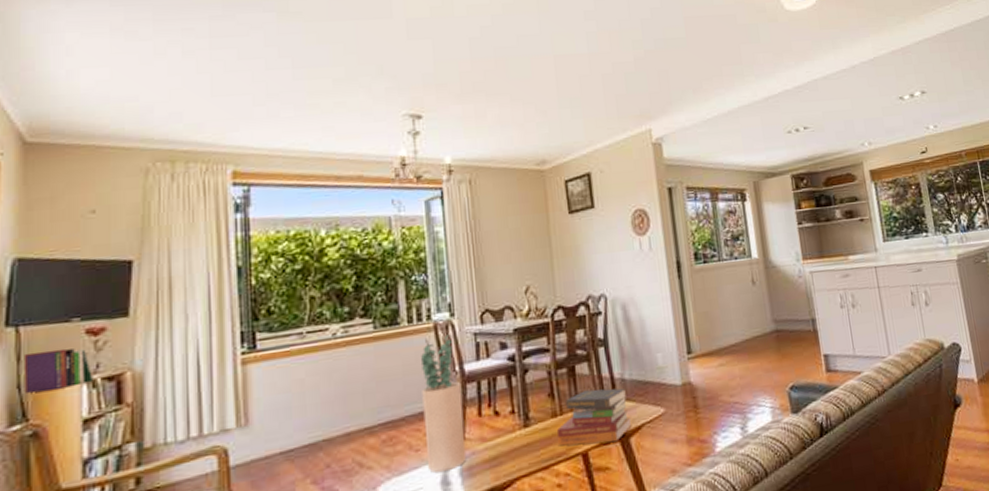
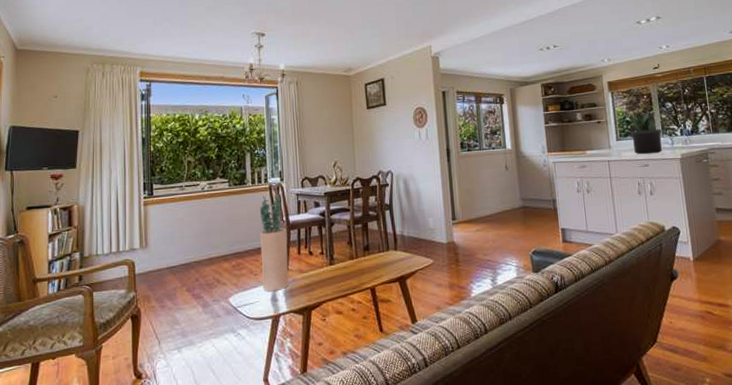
books: present [23,348,94,393] -> none [15,187,56,214]
books: present [556,388,632,447] -> none [352,241,408,282]
planter: none [896,205,936,258] -> present [629,111,662,155]

